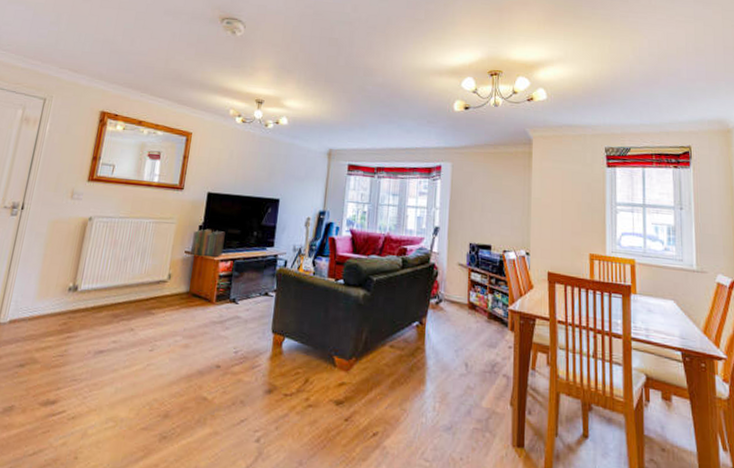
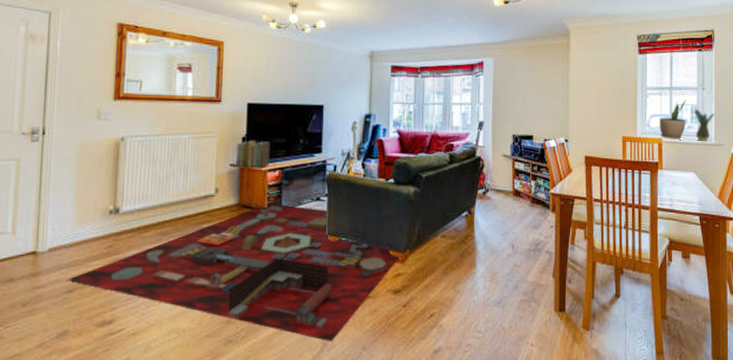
area rug: none [22,294,345,452] -> present [68,203,401,342]
potted plant: none [632,219,663,262] -> present [659,100,687,139]
vase: none [671,230,695,268] -> present [694,109,714,142]

